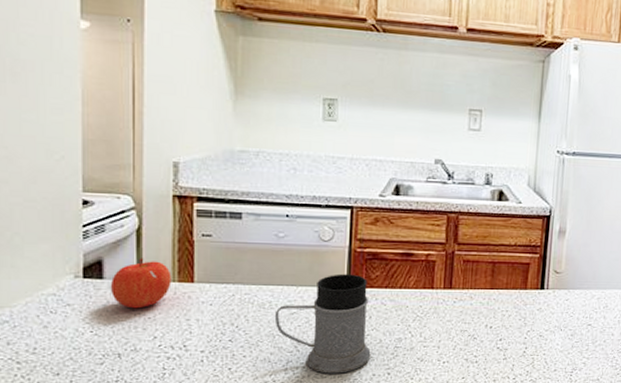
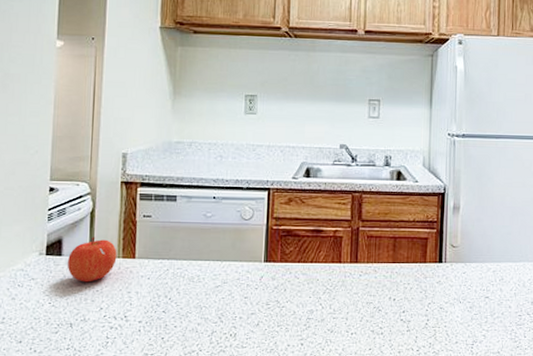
mug: present [274,273,371,374] -> none [202,249,286,344]

